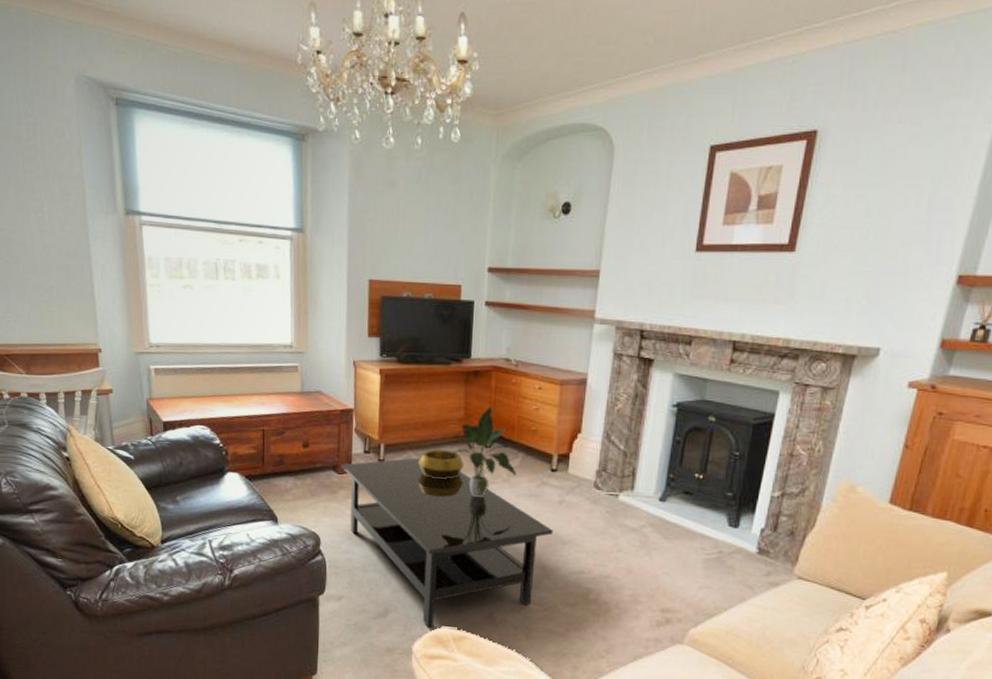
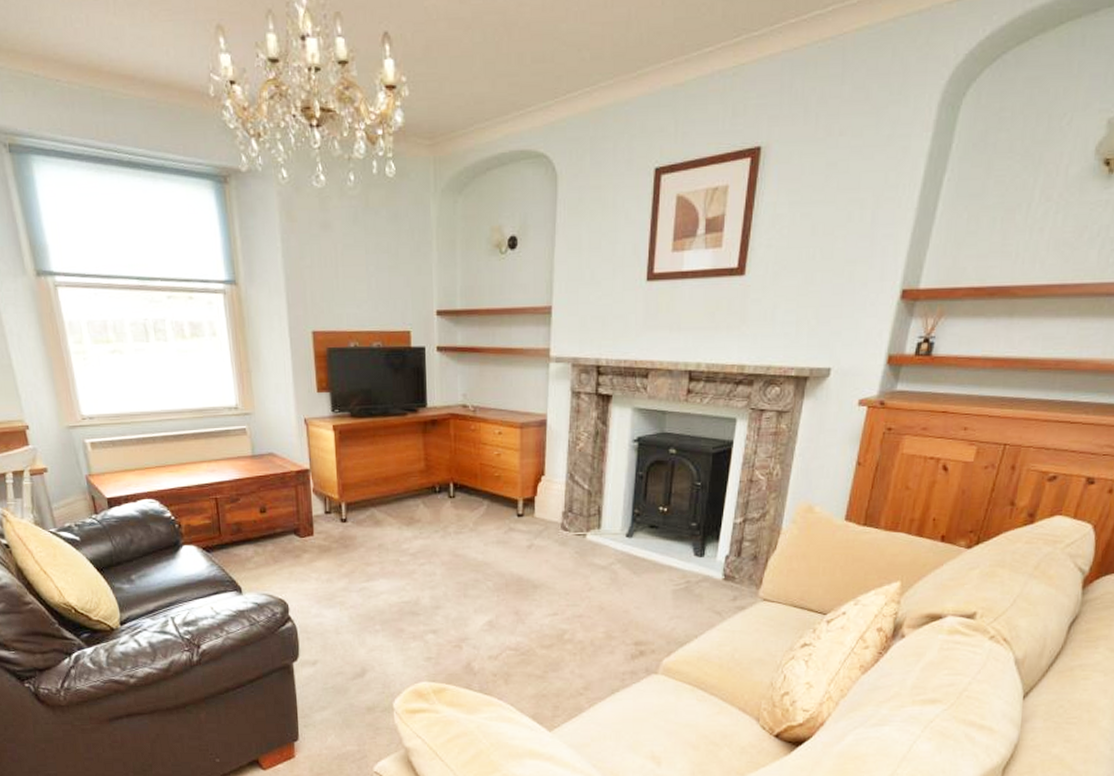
coffee table: present [342,457,553,627] -> none [303,514,524,683]
decorative bowl: present [418,449,465,479] -> none [382,504,430,534]
potted plant: present [447,407,516,498] -> none [411,456,483,550]

